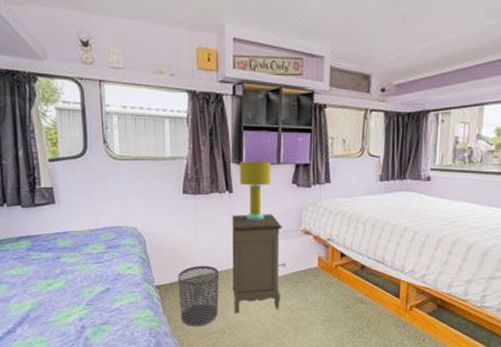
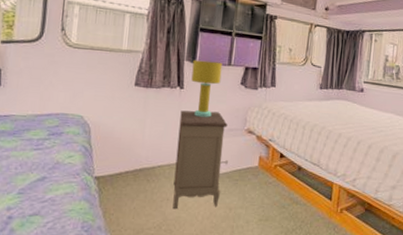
waste bin: present [178,265,219,327] -> none [117,158,162,222]

